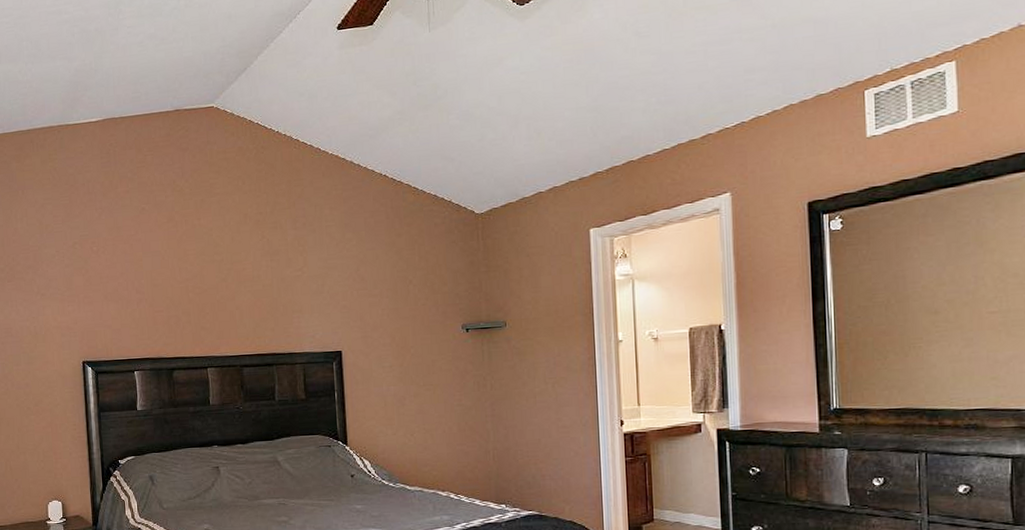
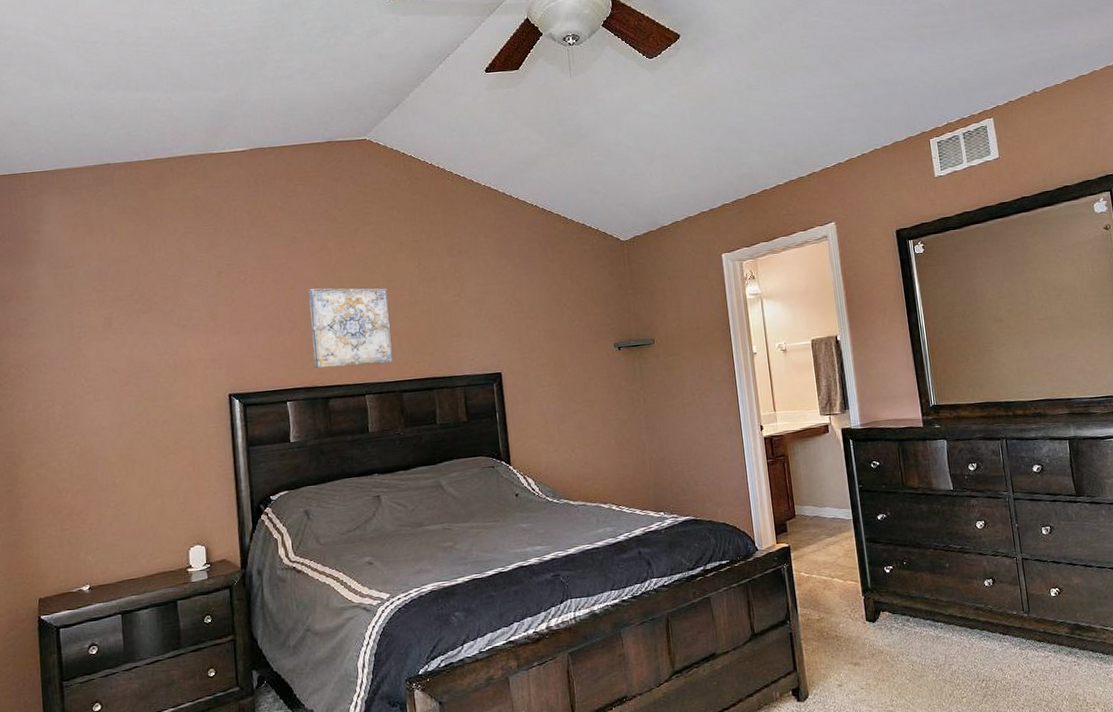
wall art: none [155,260,235,340] -> present [308,288,394,368]

